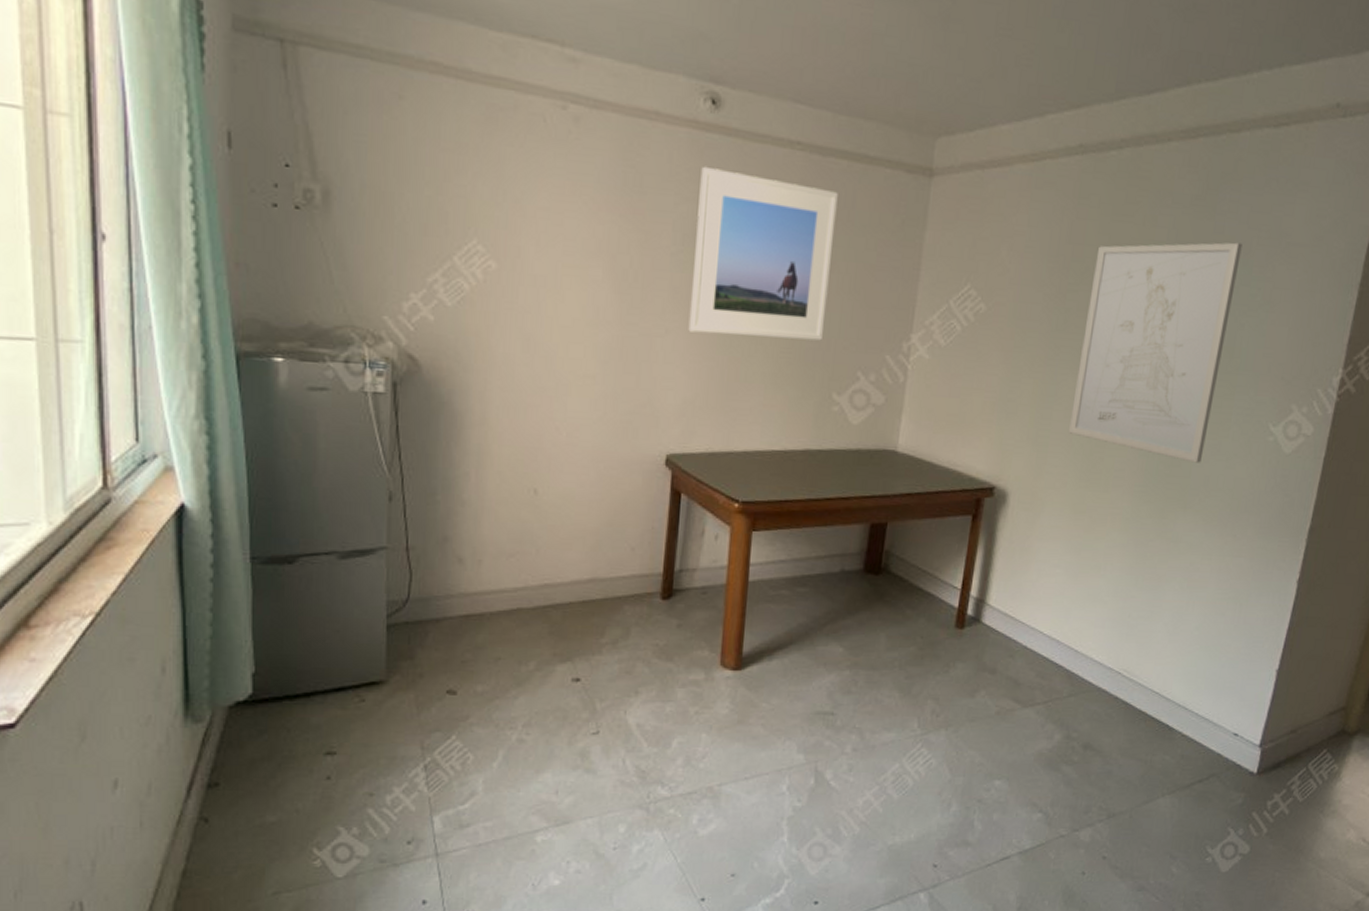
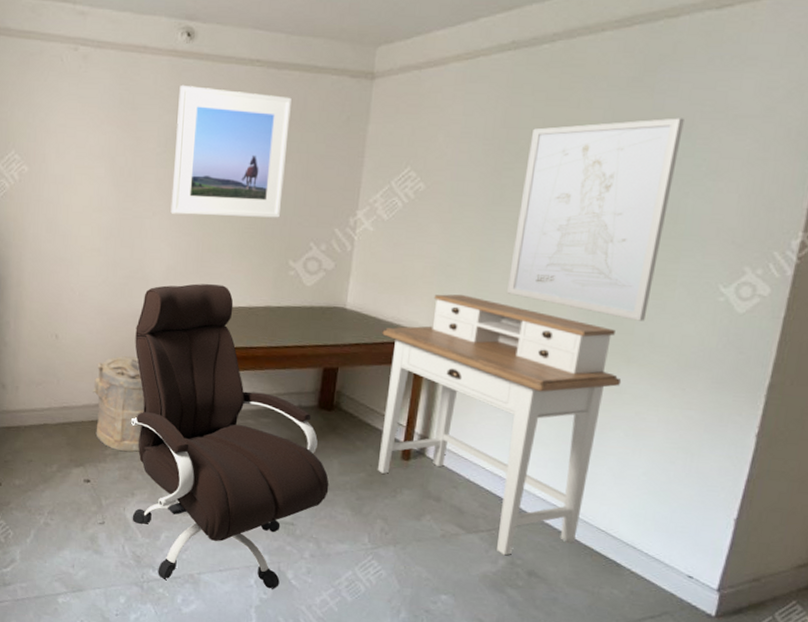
laundry hamper: none [583,515,653,639] -> present [92,356,145,452]
office chair: none [634,421,875,797] -> present [130,283,329,590]
desk: none [928,434,1178,729] -> present [377,294,622,556]

